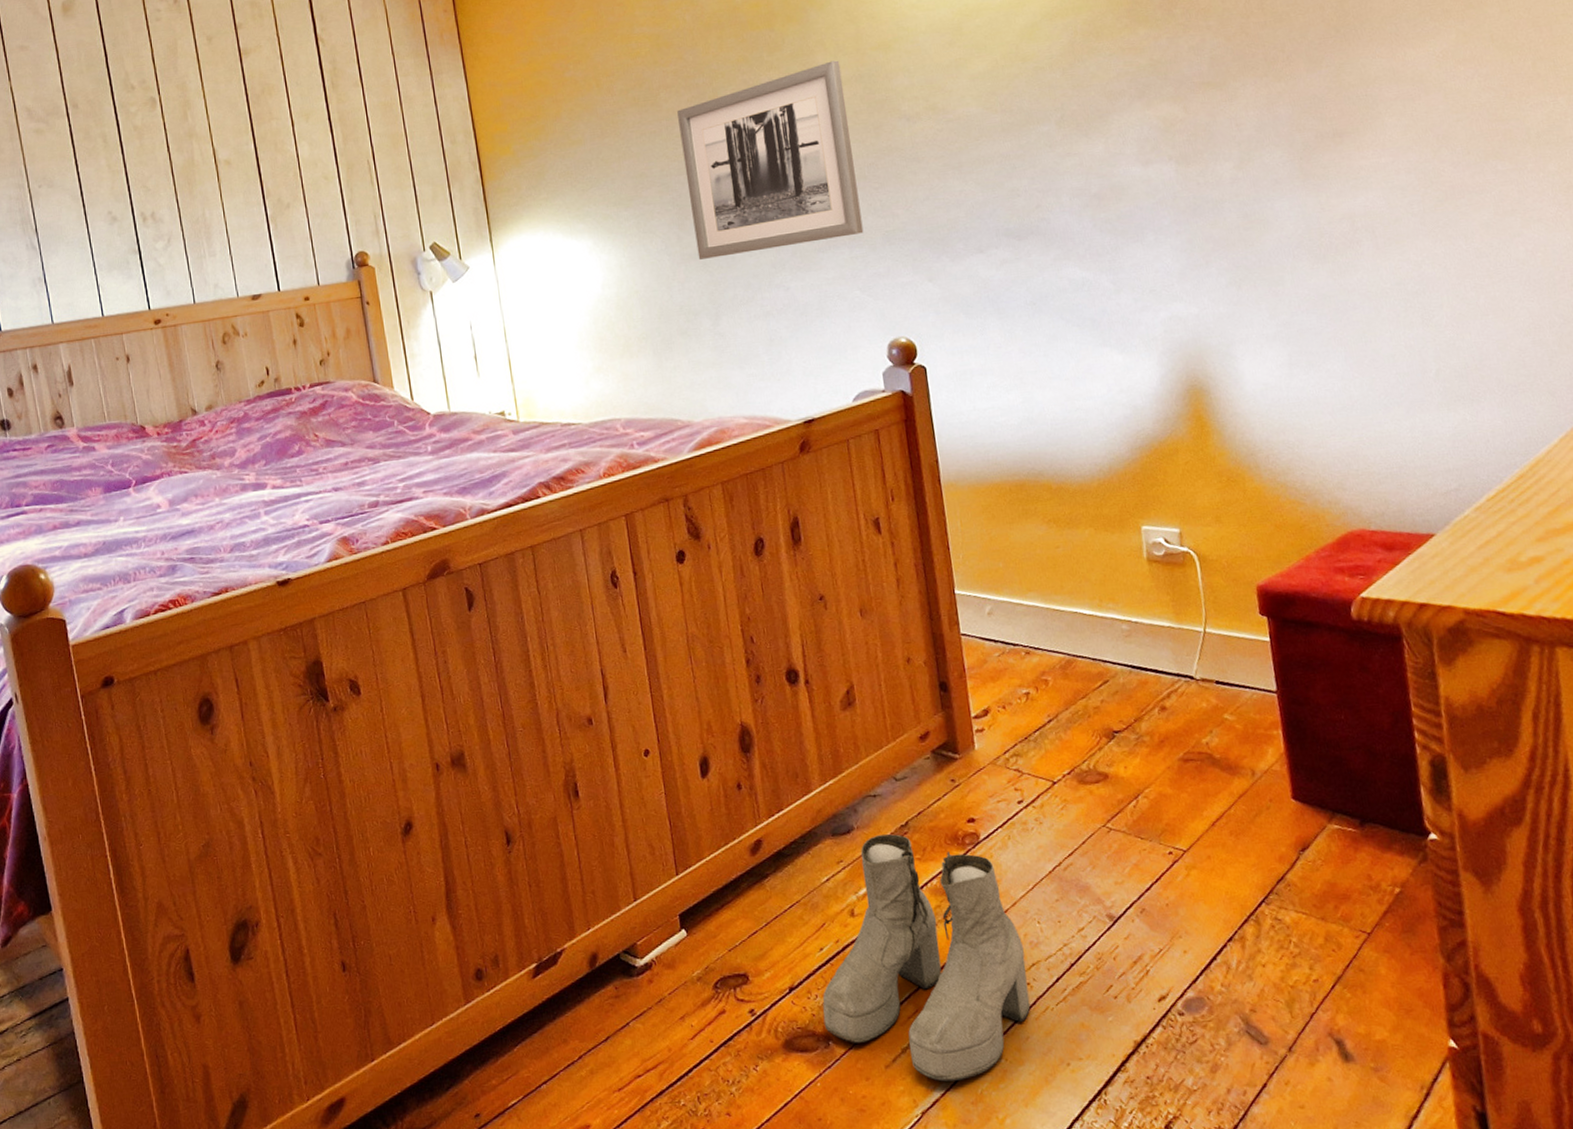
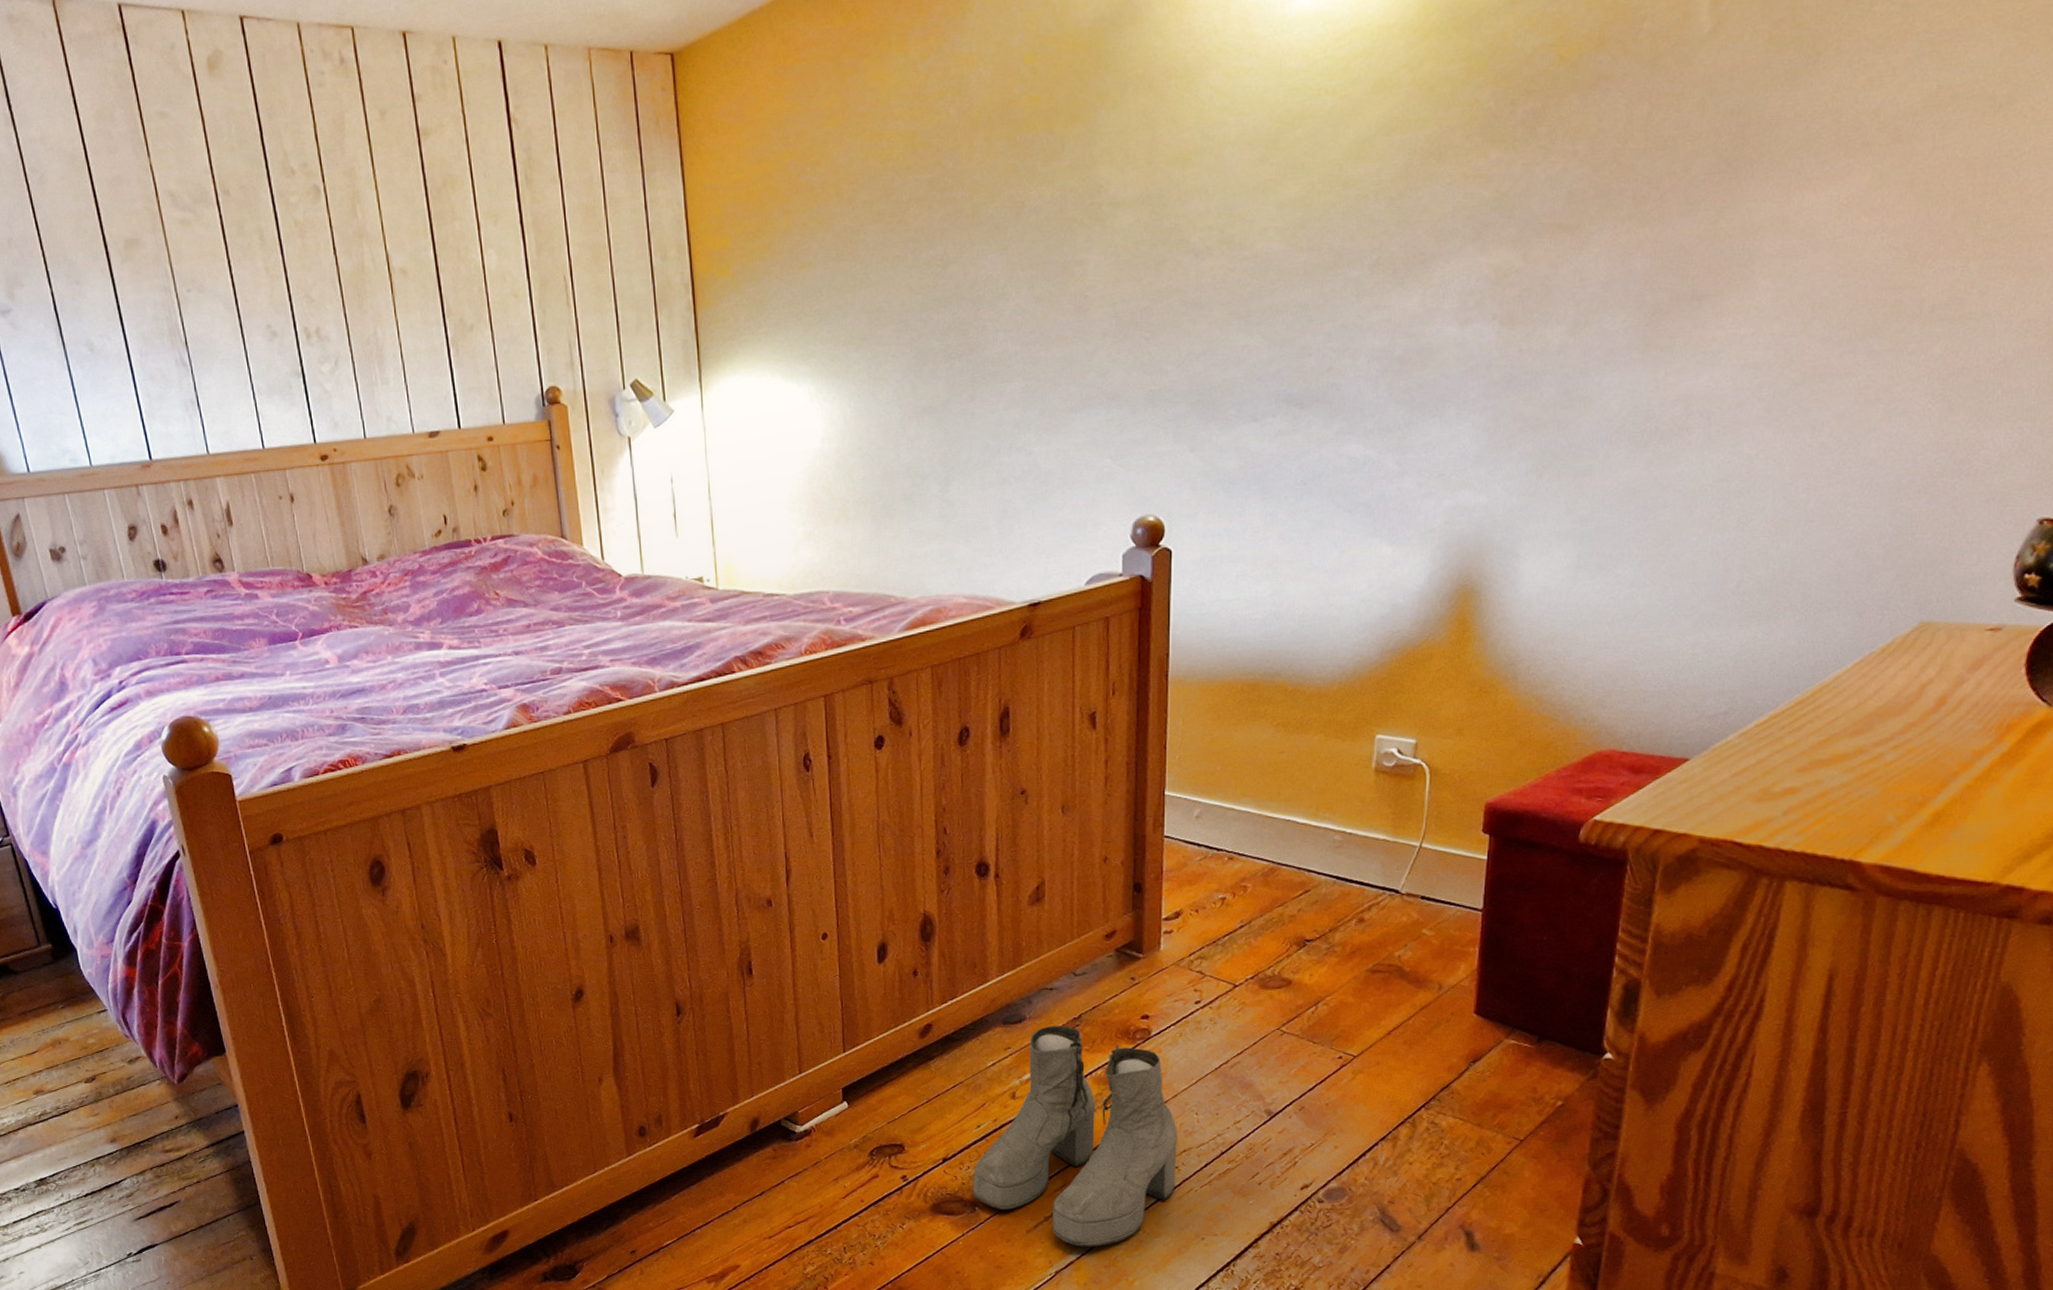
wall art: present [677,60,864,260] -> none [928,175,1127,414]

